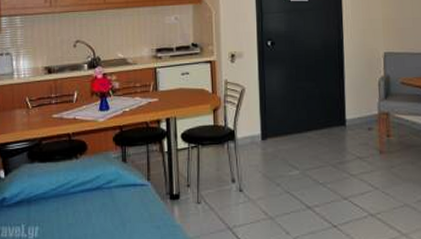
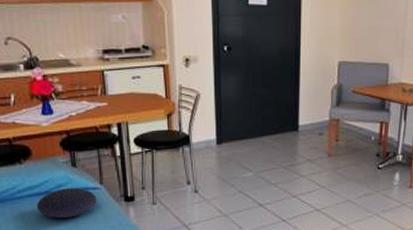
cushion: none [87,184,143,215] -> present [36,188,97,218]

